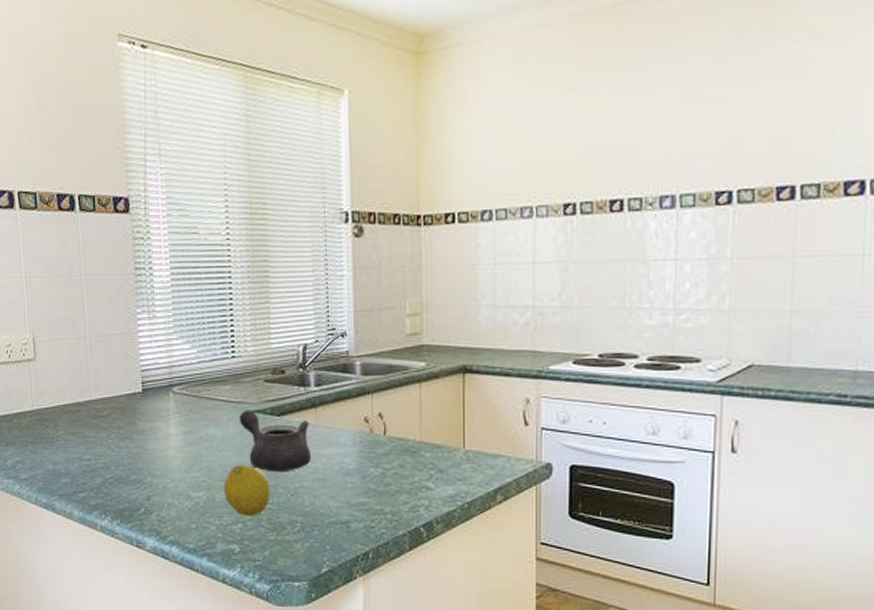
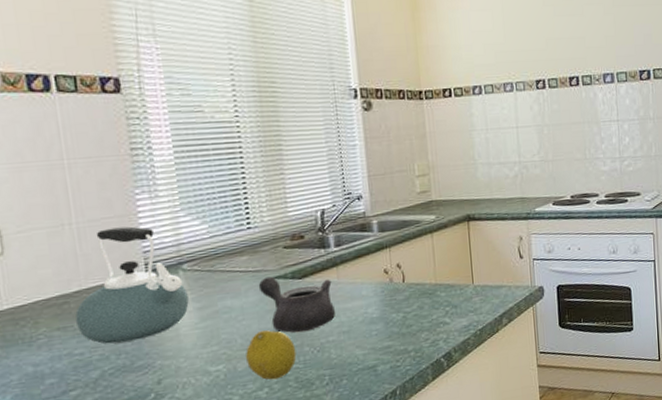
kettle: none [85,344,177,455] -> present [75,226,189,344]

